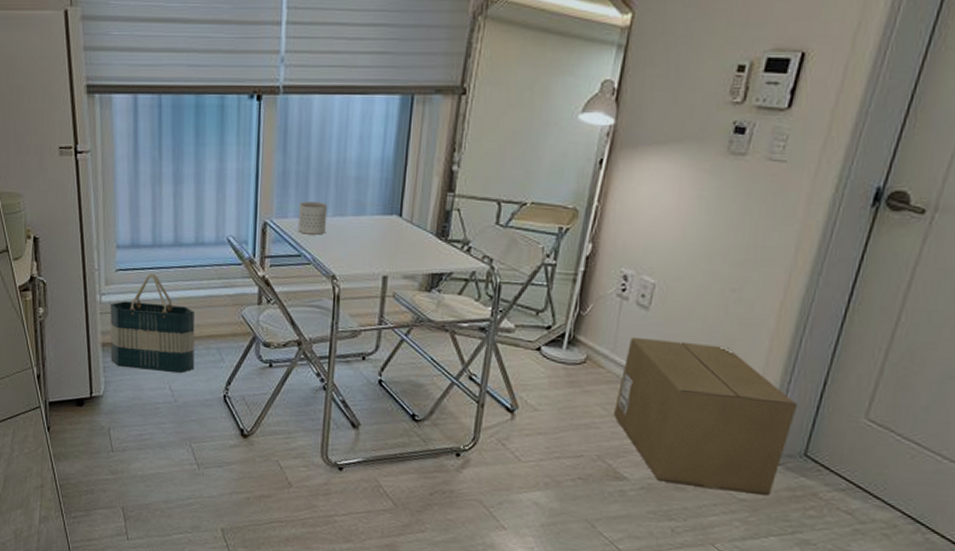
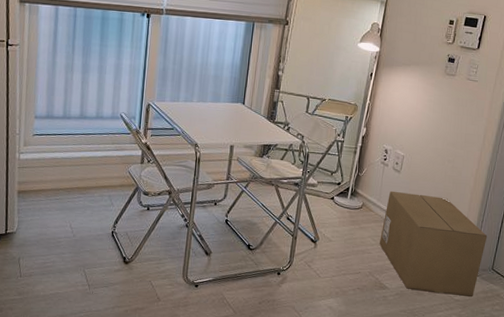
tote bag: present [110,274,195,373] -> none [24,138,93,214]
mug: present [297,201,328,235] -> none [172,90,194,115]

